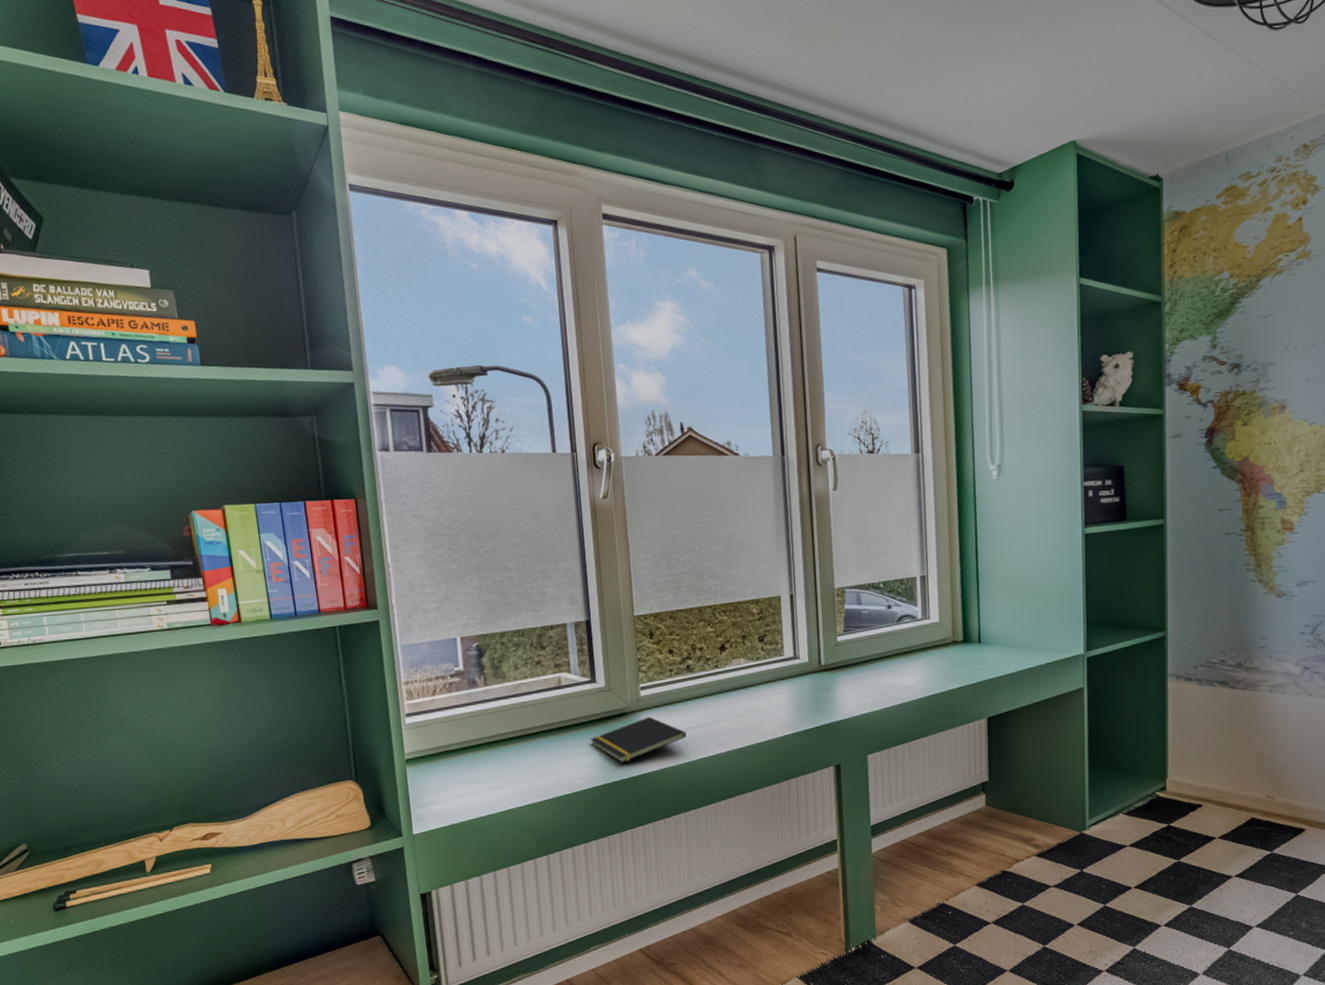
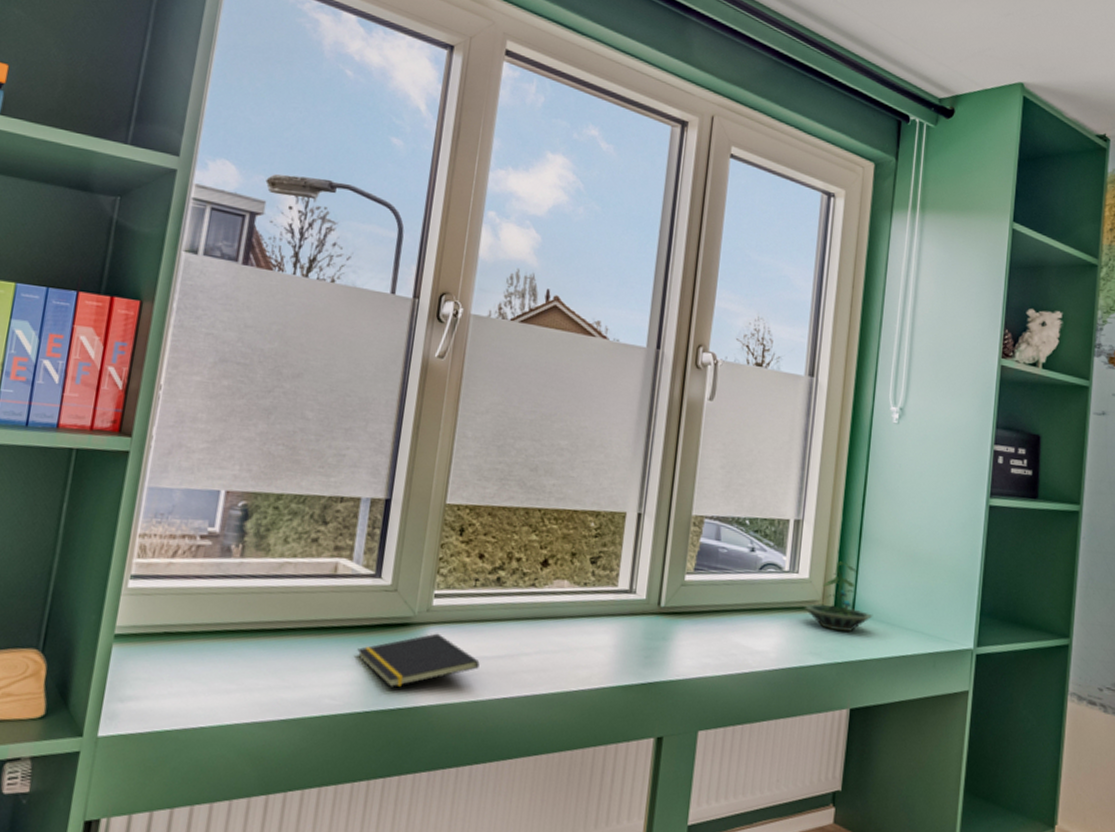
terrarium: none [938,603,997,659] -> present [804,561,873,632]

